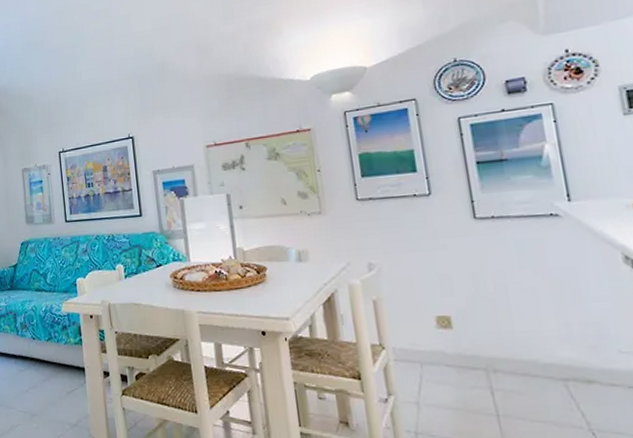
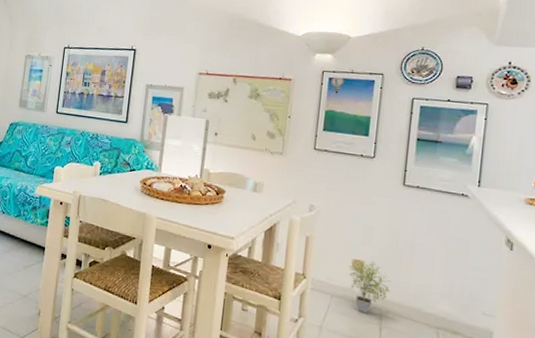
potted plant: none [432,315,493,378] -> present [348,261,391,314]

